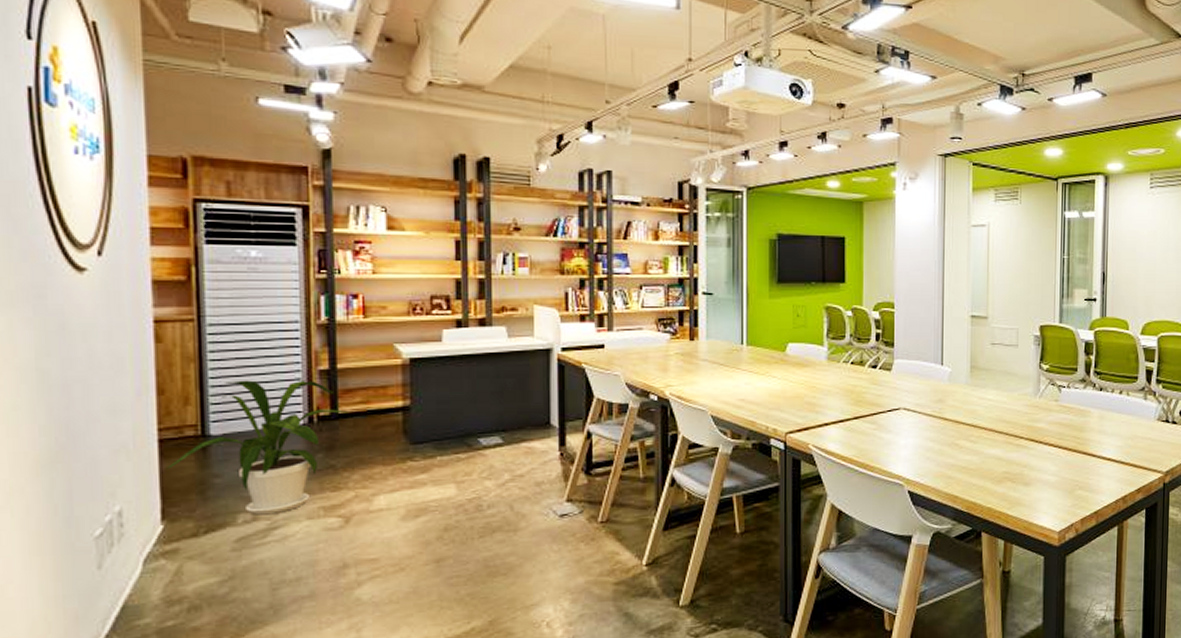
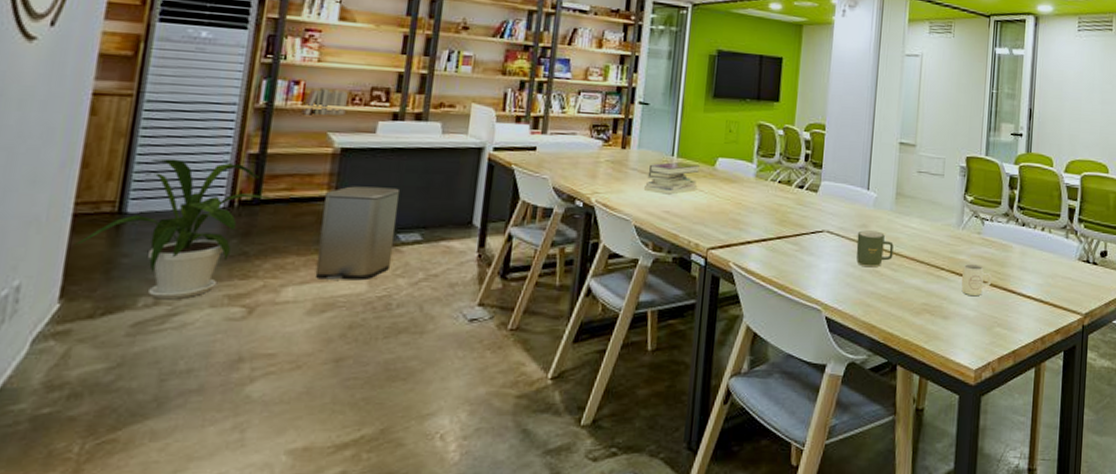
books: none [365,300,409,328] -> present [302,87,348,116]
pedal bin: none [402,394,476,487] -> present [315,186,399,281]
books: none [717,349,770,383] -> present [644,161,700,195]
mug: none [934,405,971,441] -> present [856,230,894,268]
mug: none [1041,430,1071,462] -> present [961,263,991,297]

